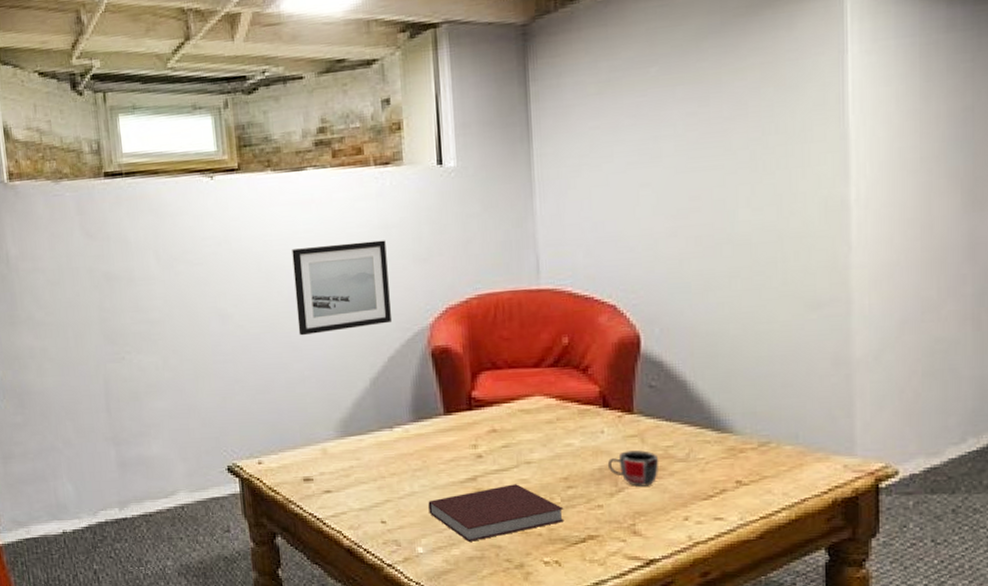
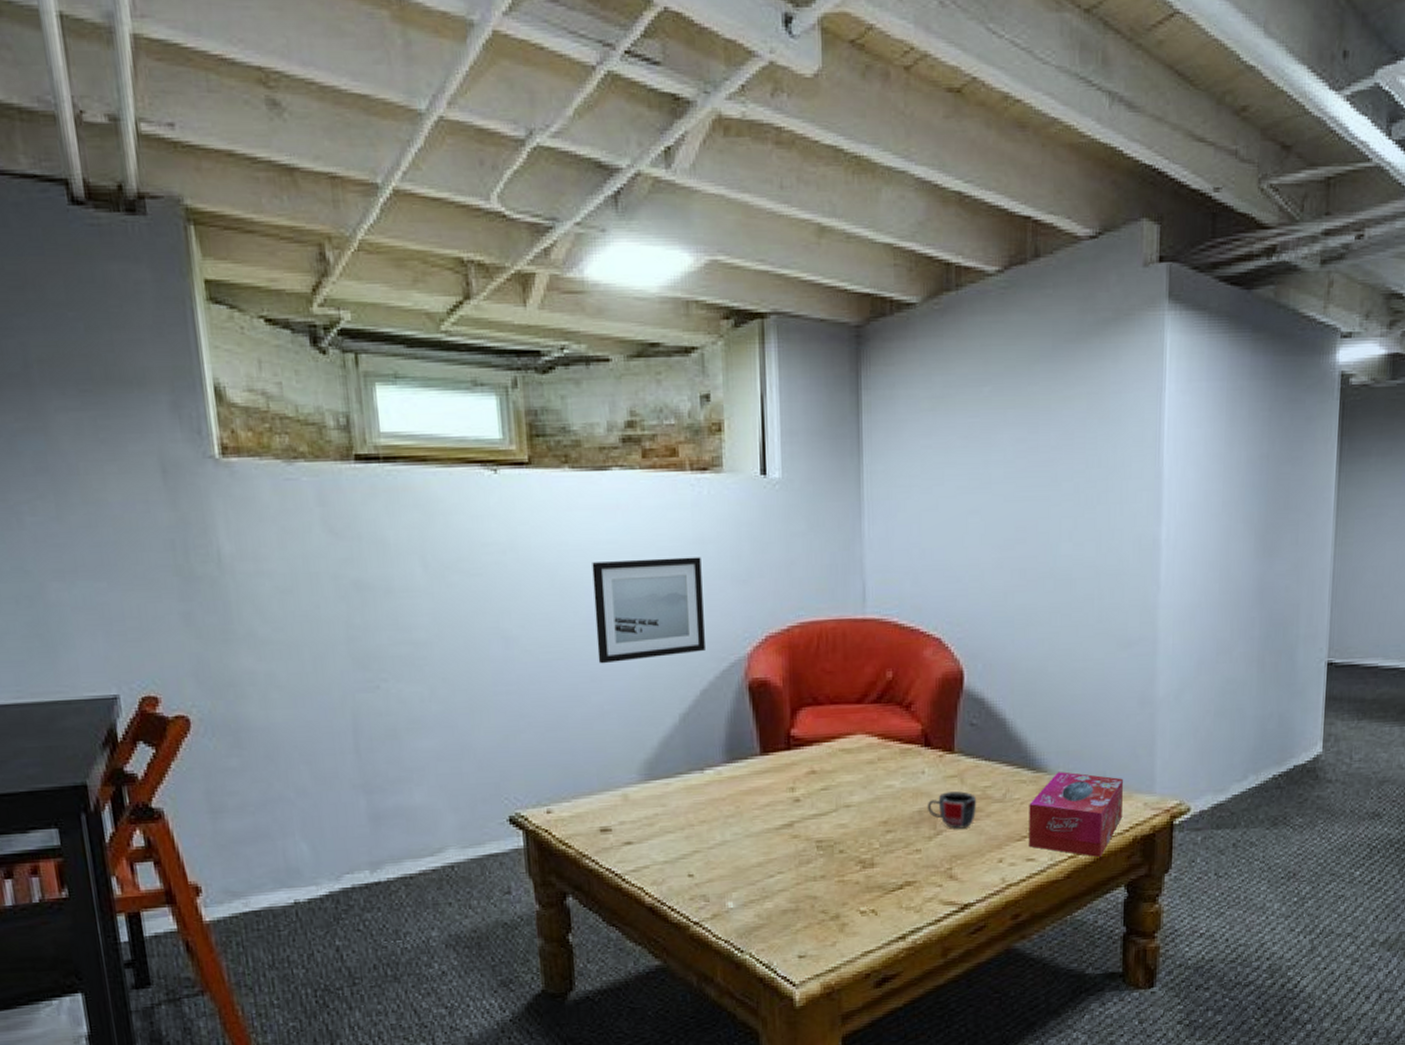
notebook: present [428,484,564,542] -> none [741,829,882,893]
tissue box: none [714,432,819,520] -> present [1028,772,1123,858]

